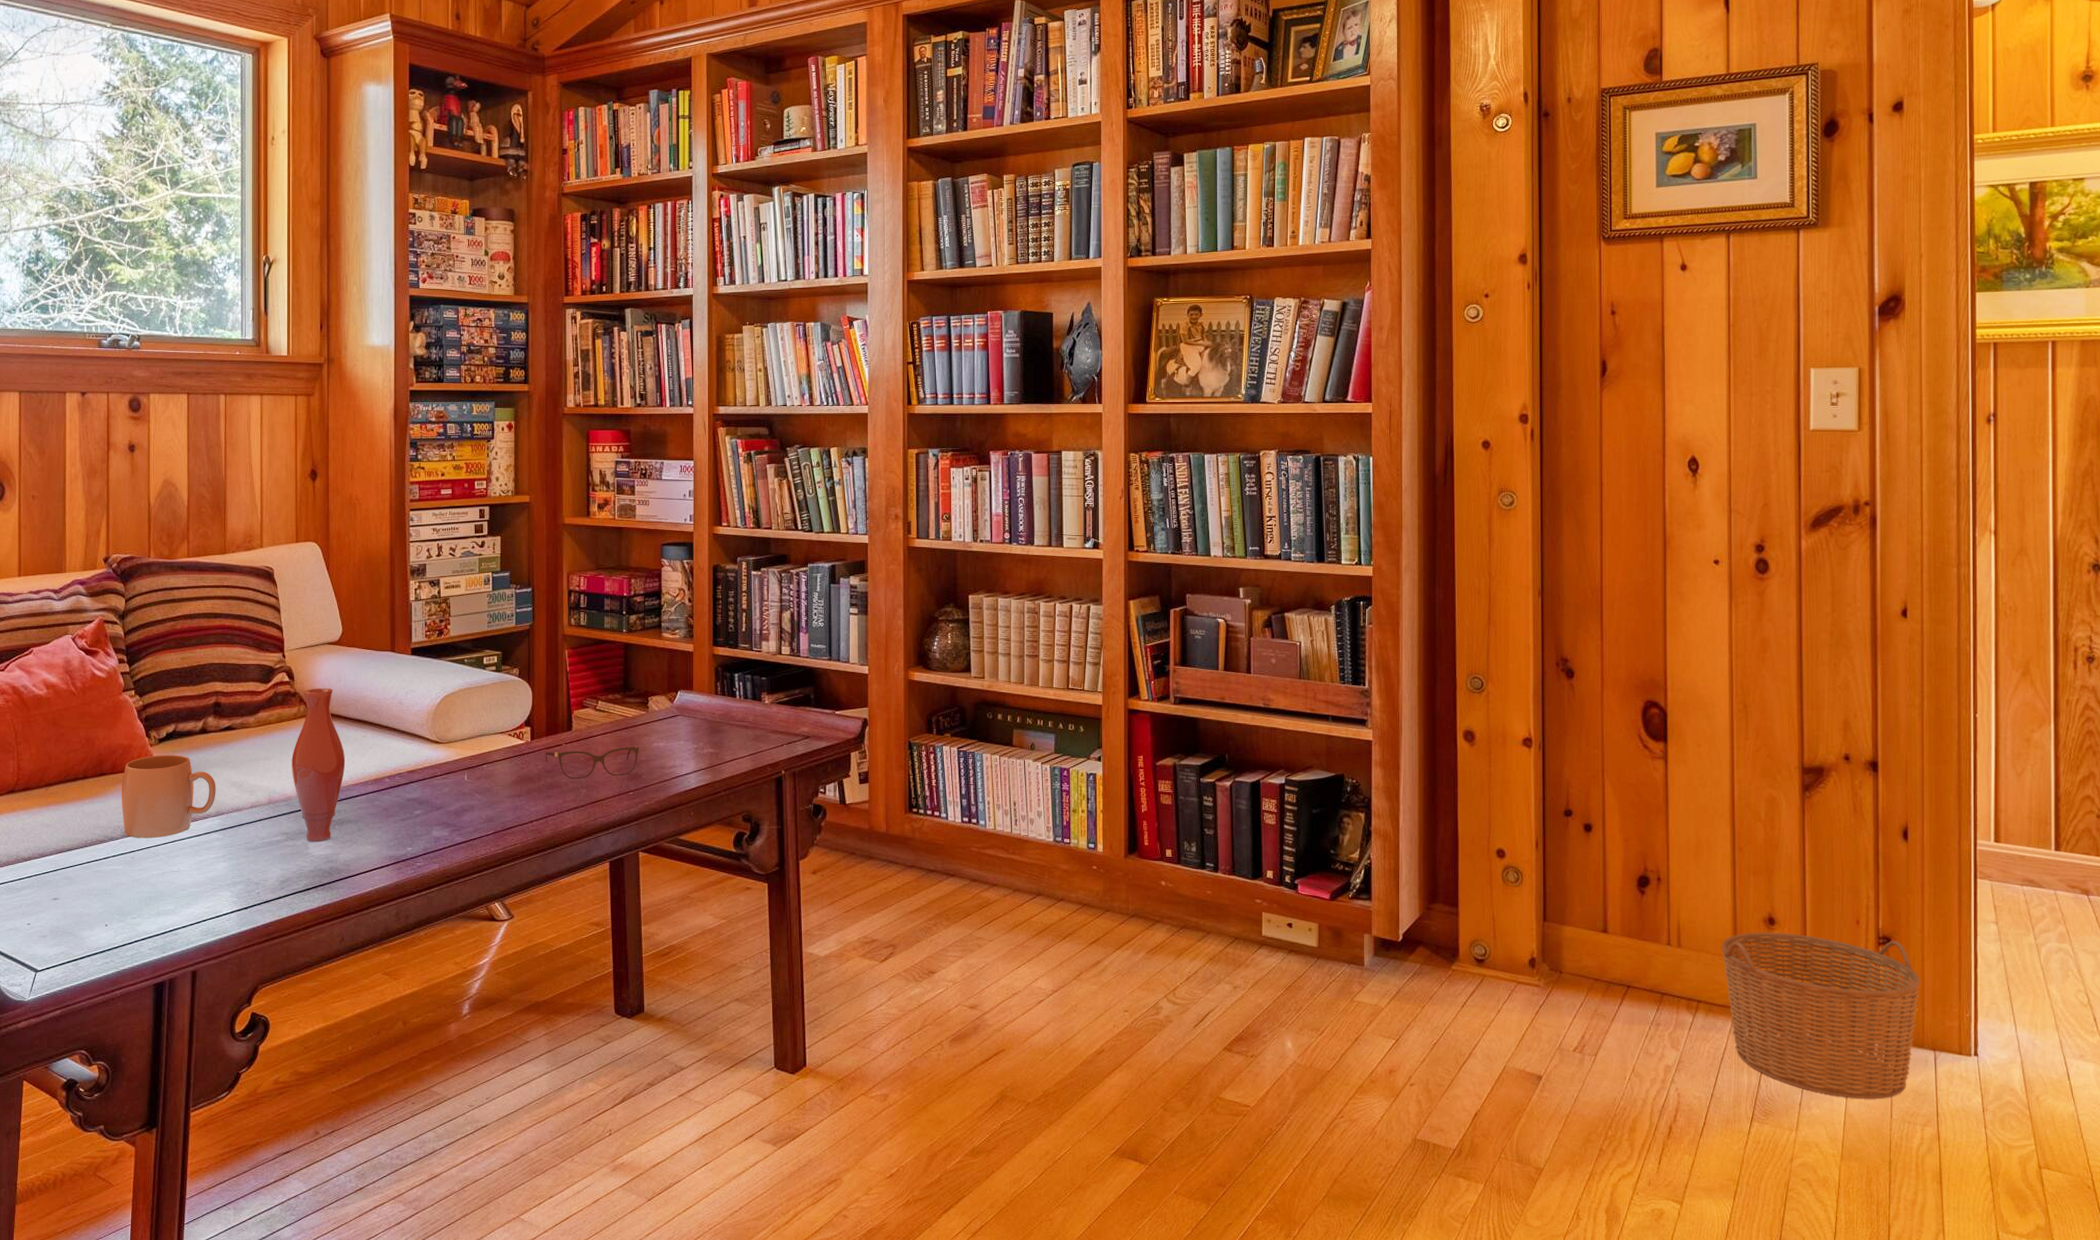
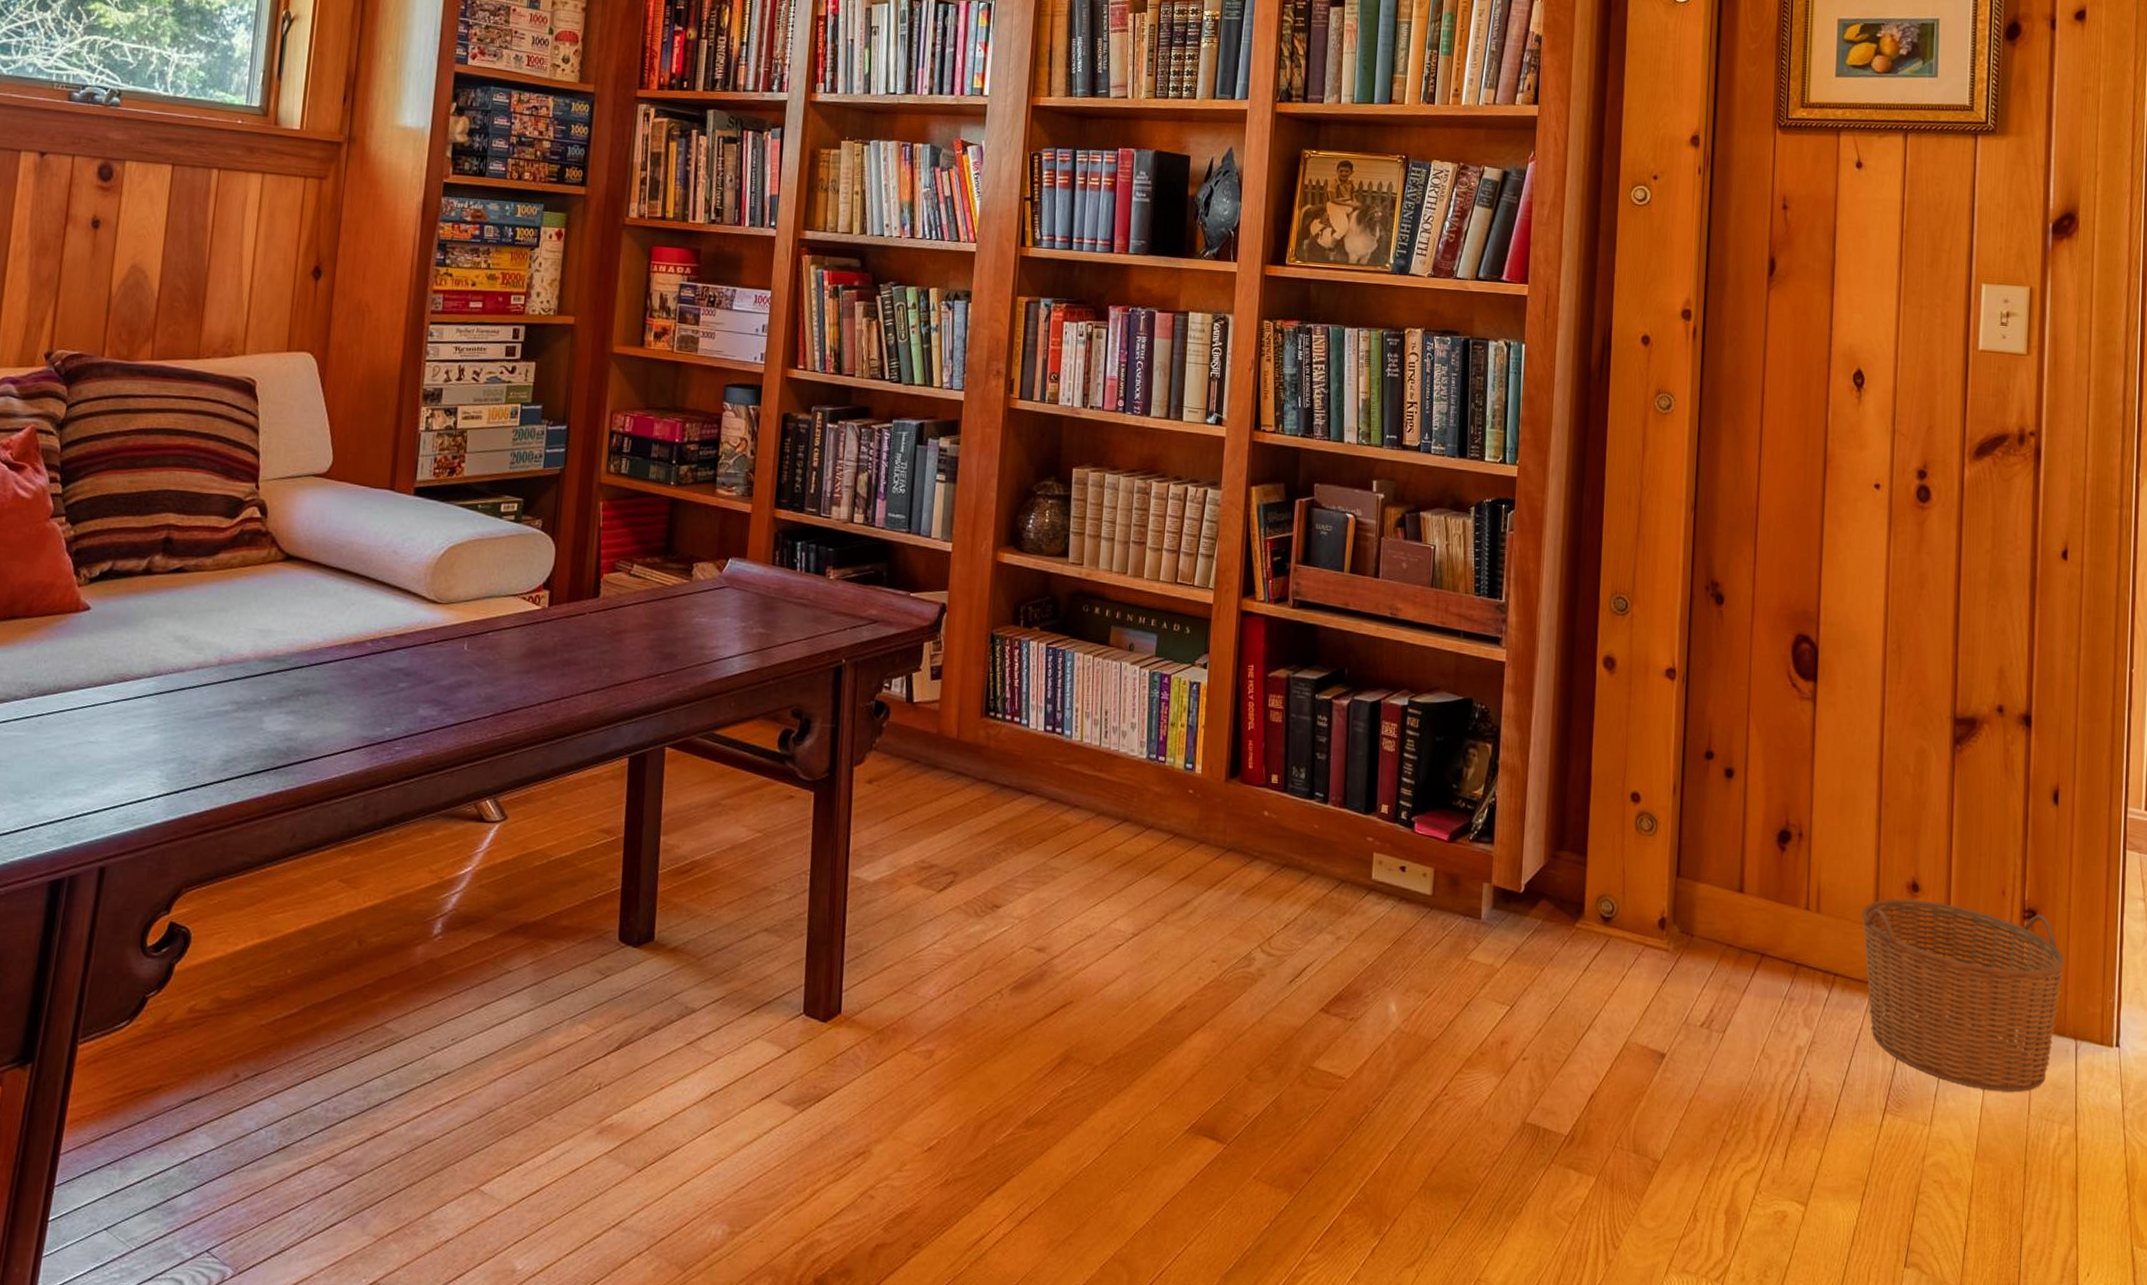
mug: present [121,754,216,839] -> none [32,597,156,701]
vase: present [292,688,346,843] -> none [252,527,321,716]
spectacles: present [545,746,639,780] -> none [563,620,677,657]

